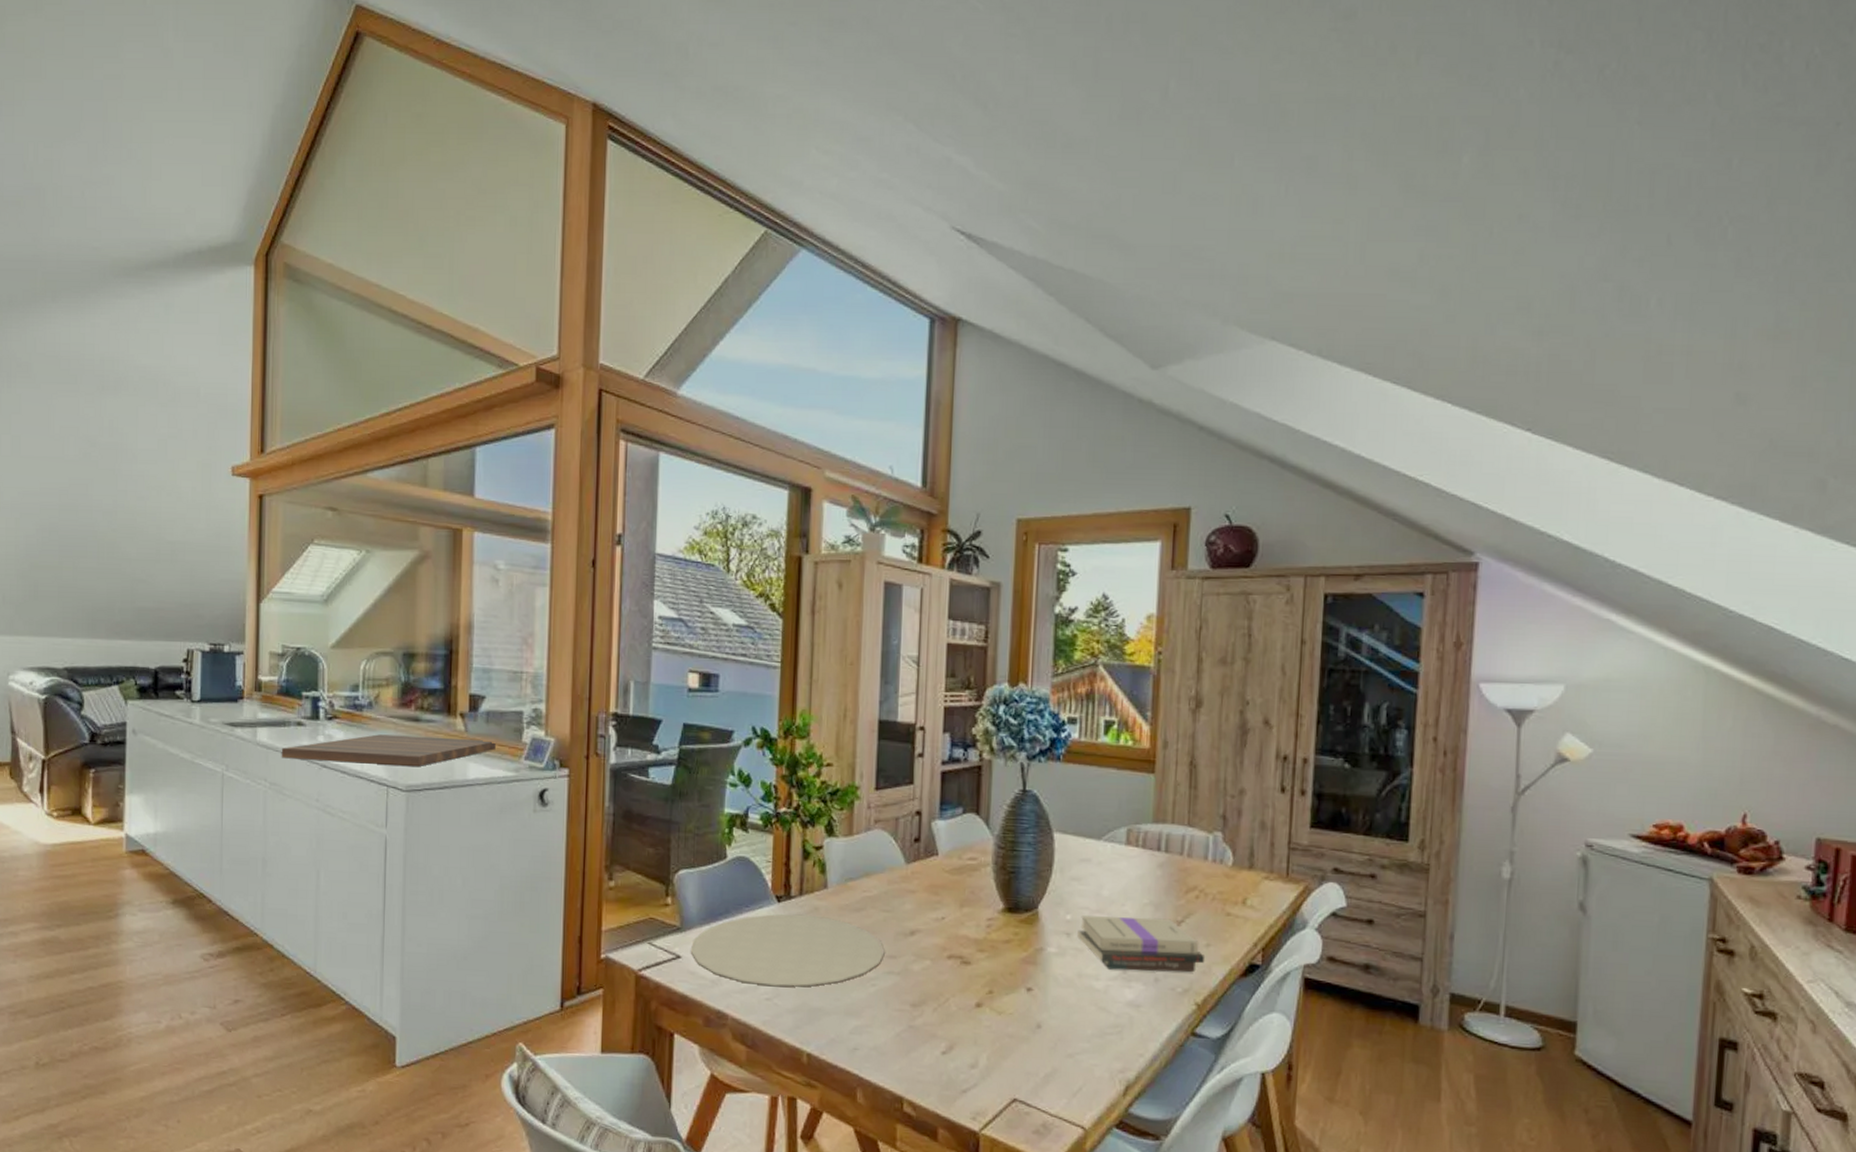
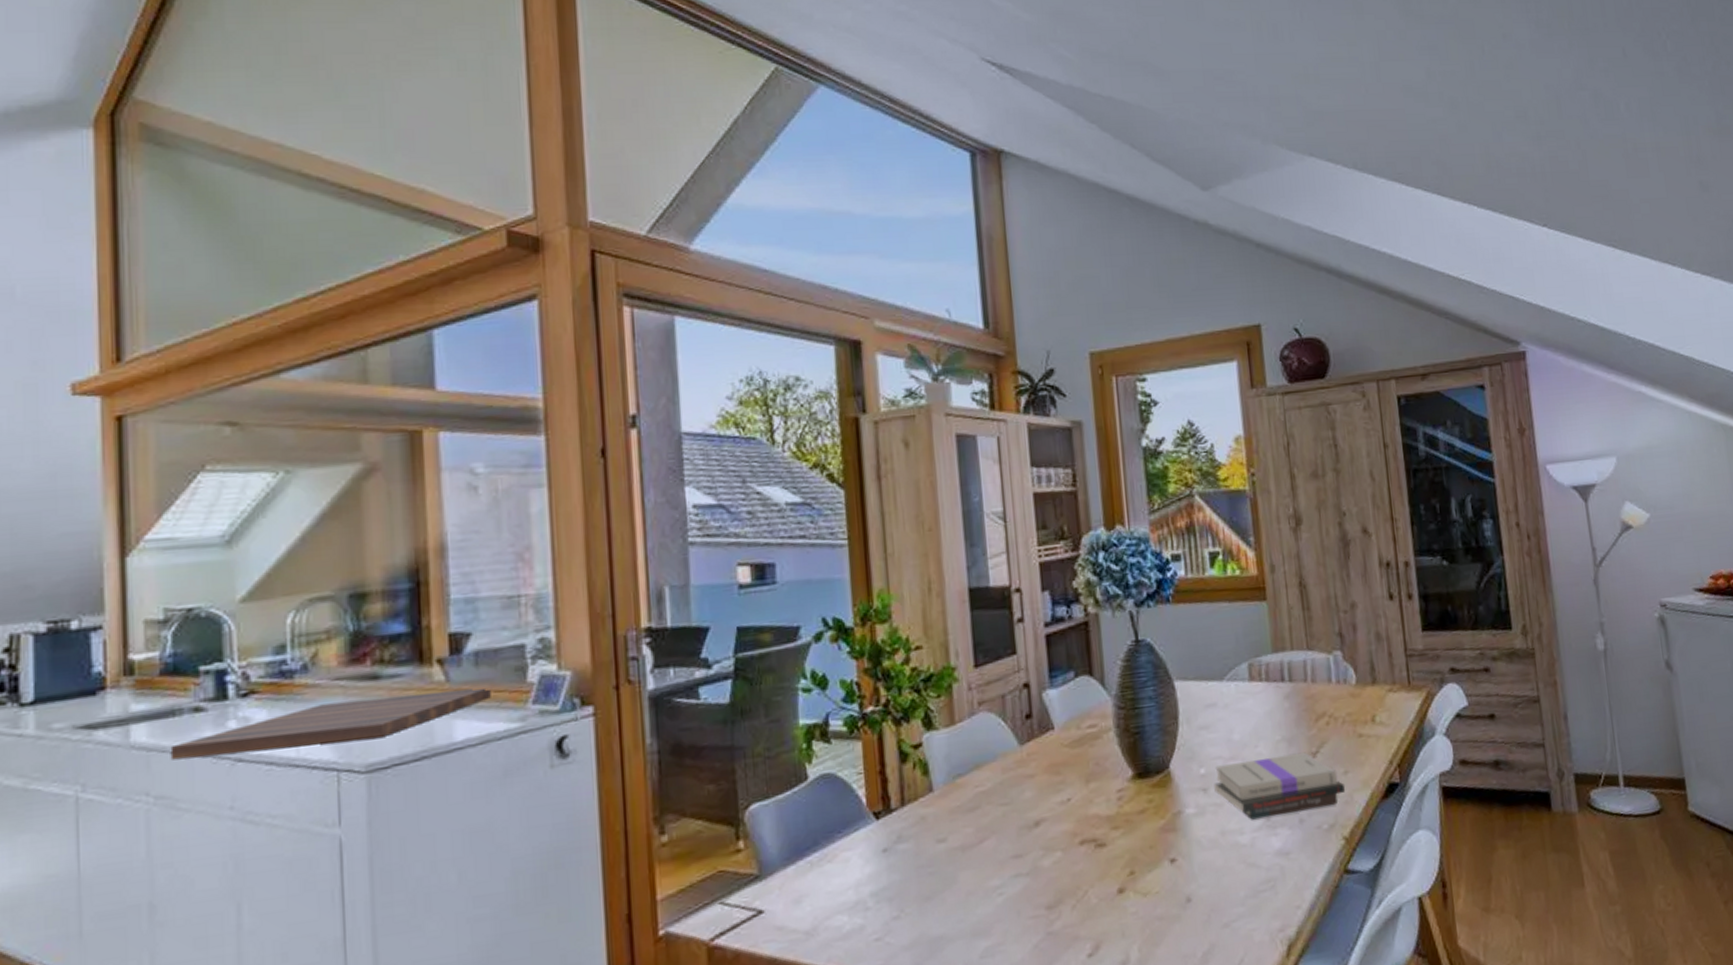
placemat: present [690,914,885,987] -> none [774,826,1009,927]

